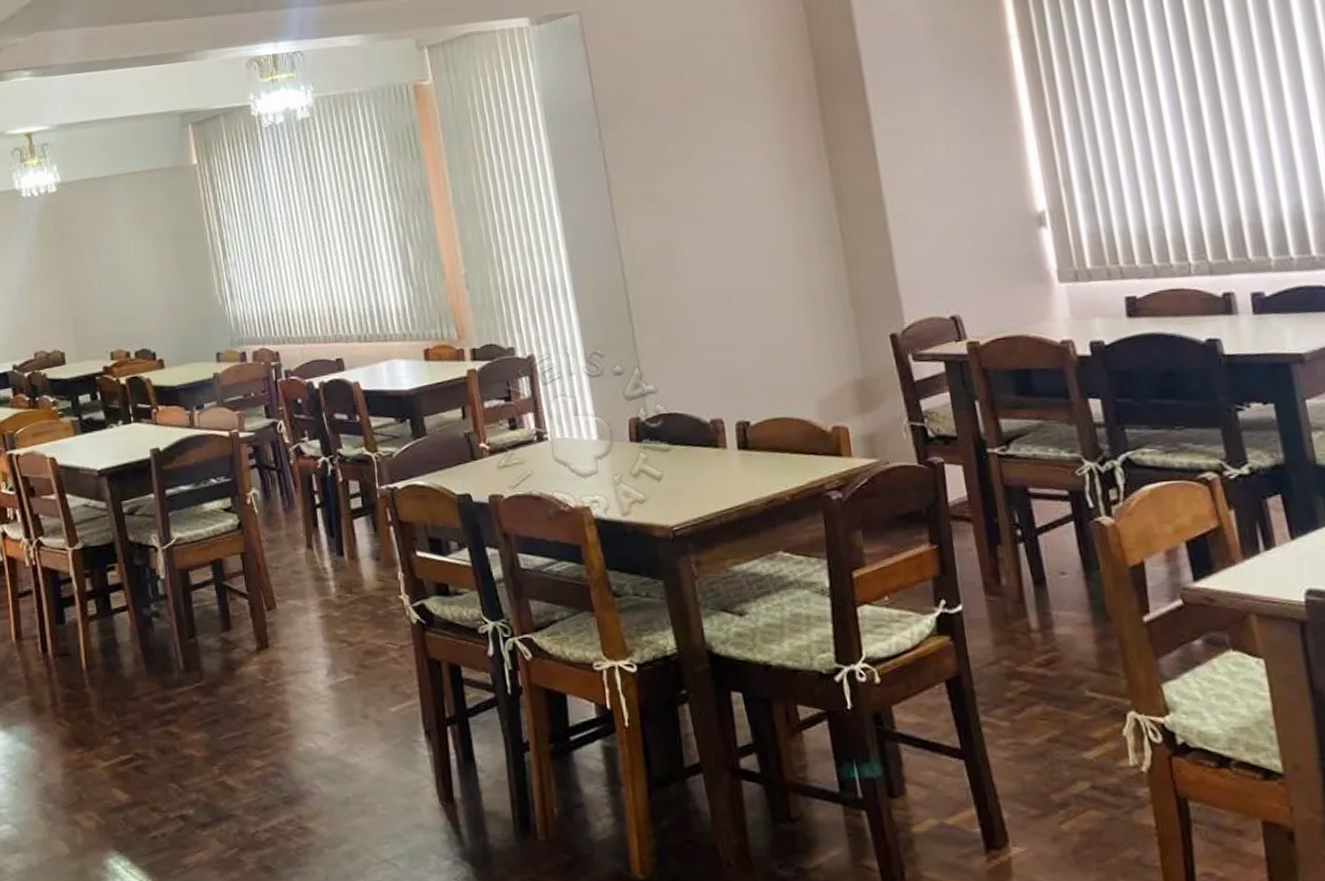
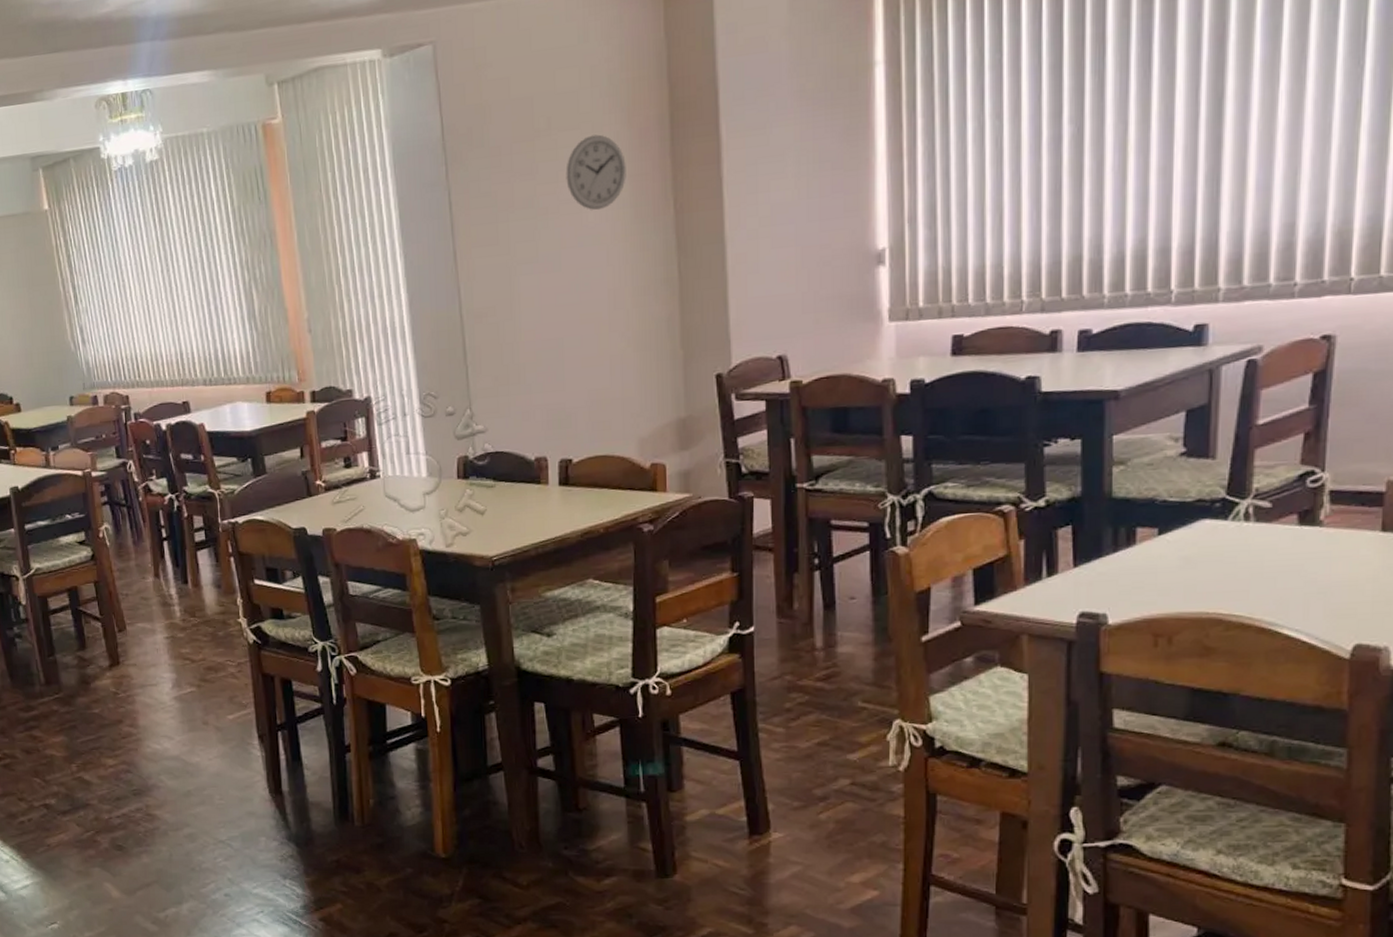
wall clock: none [718,99,779,171] -> present [565,134,626,210]

